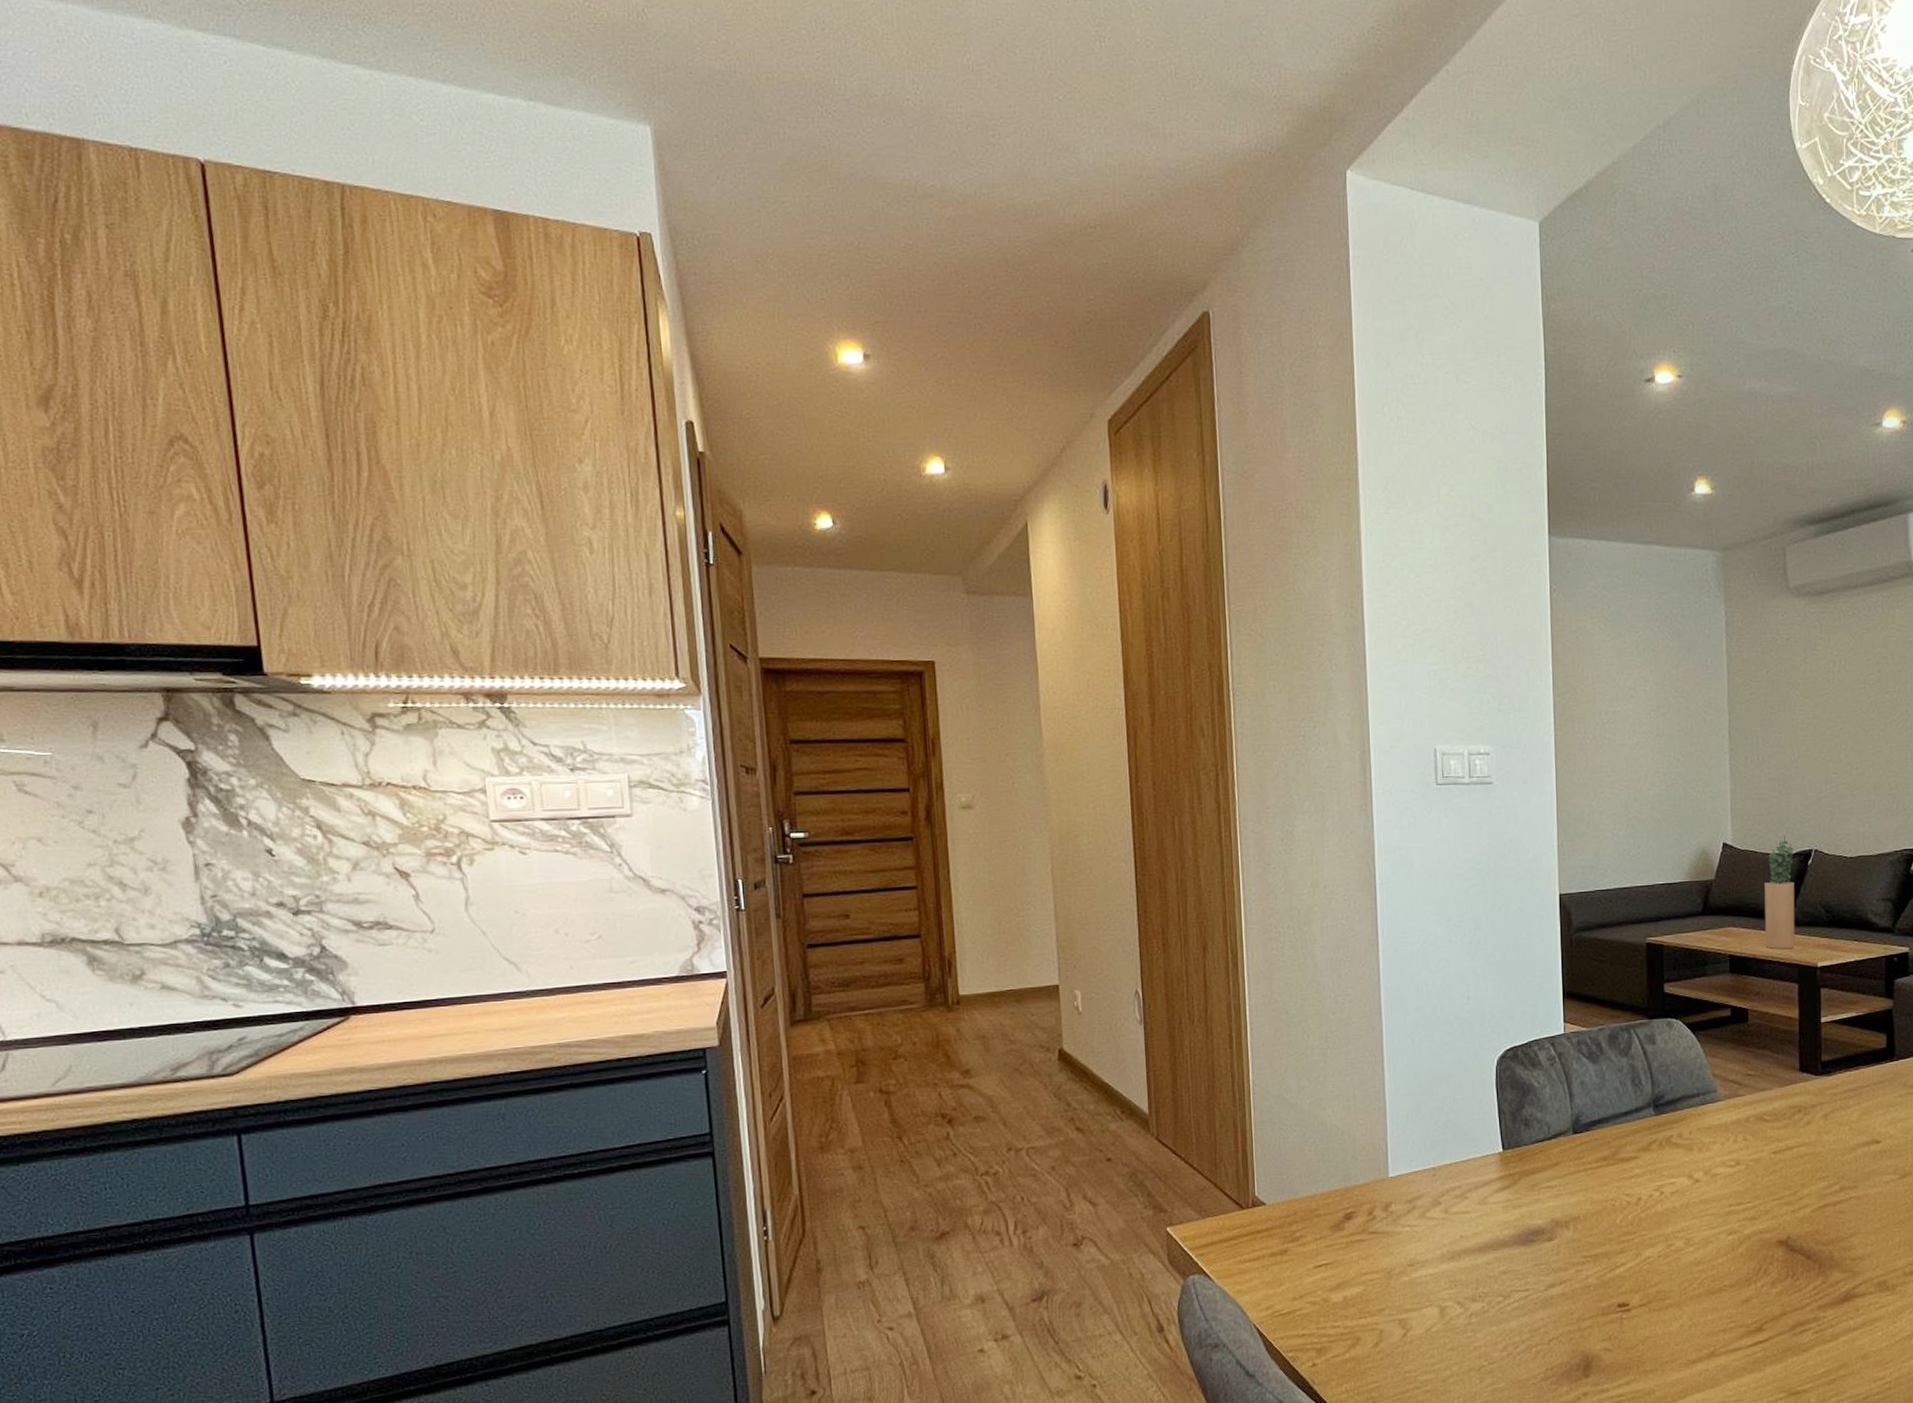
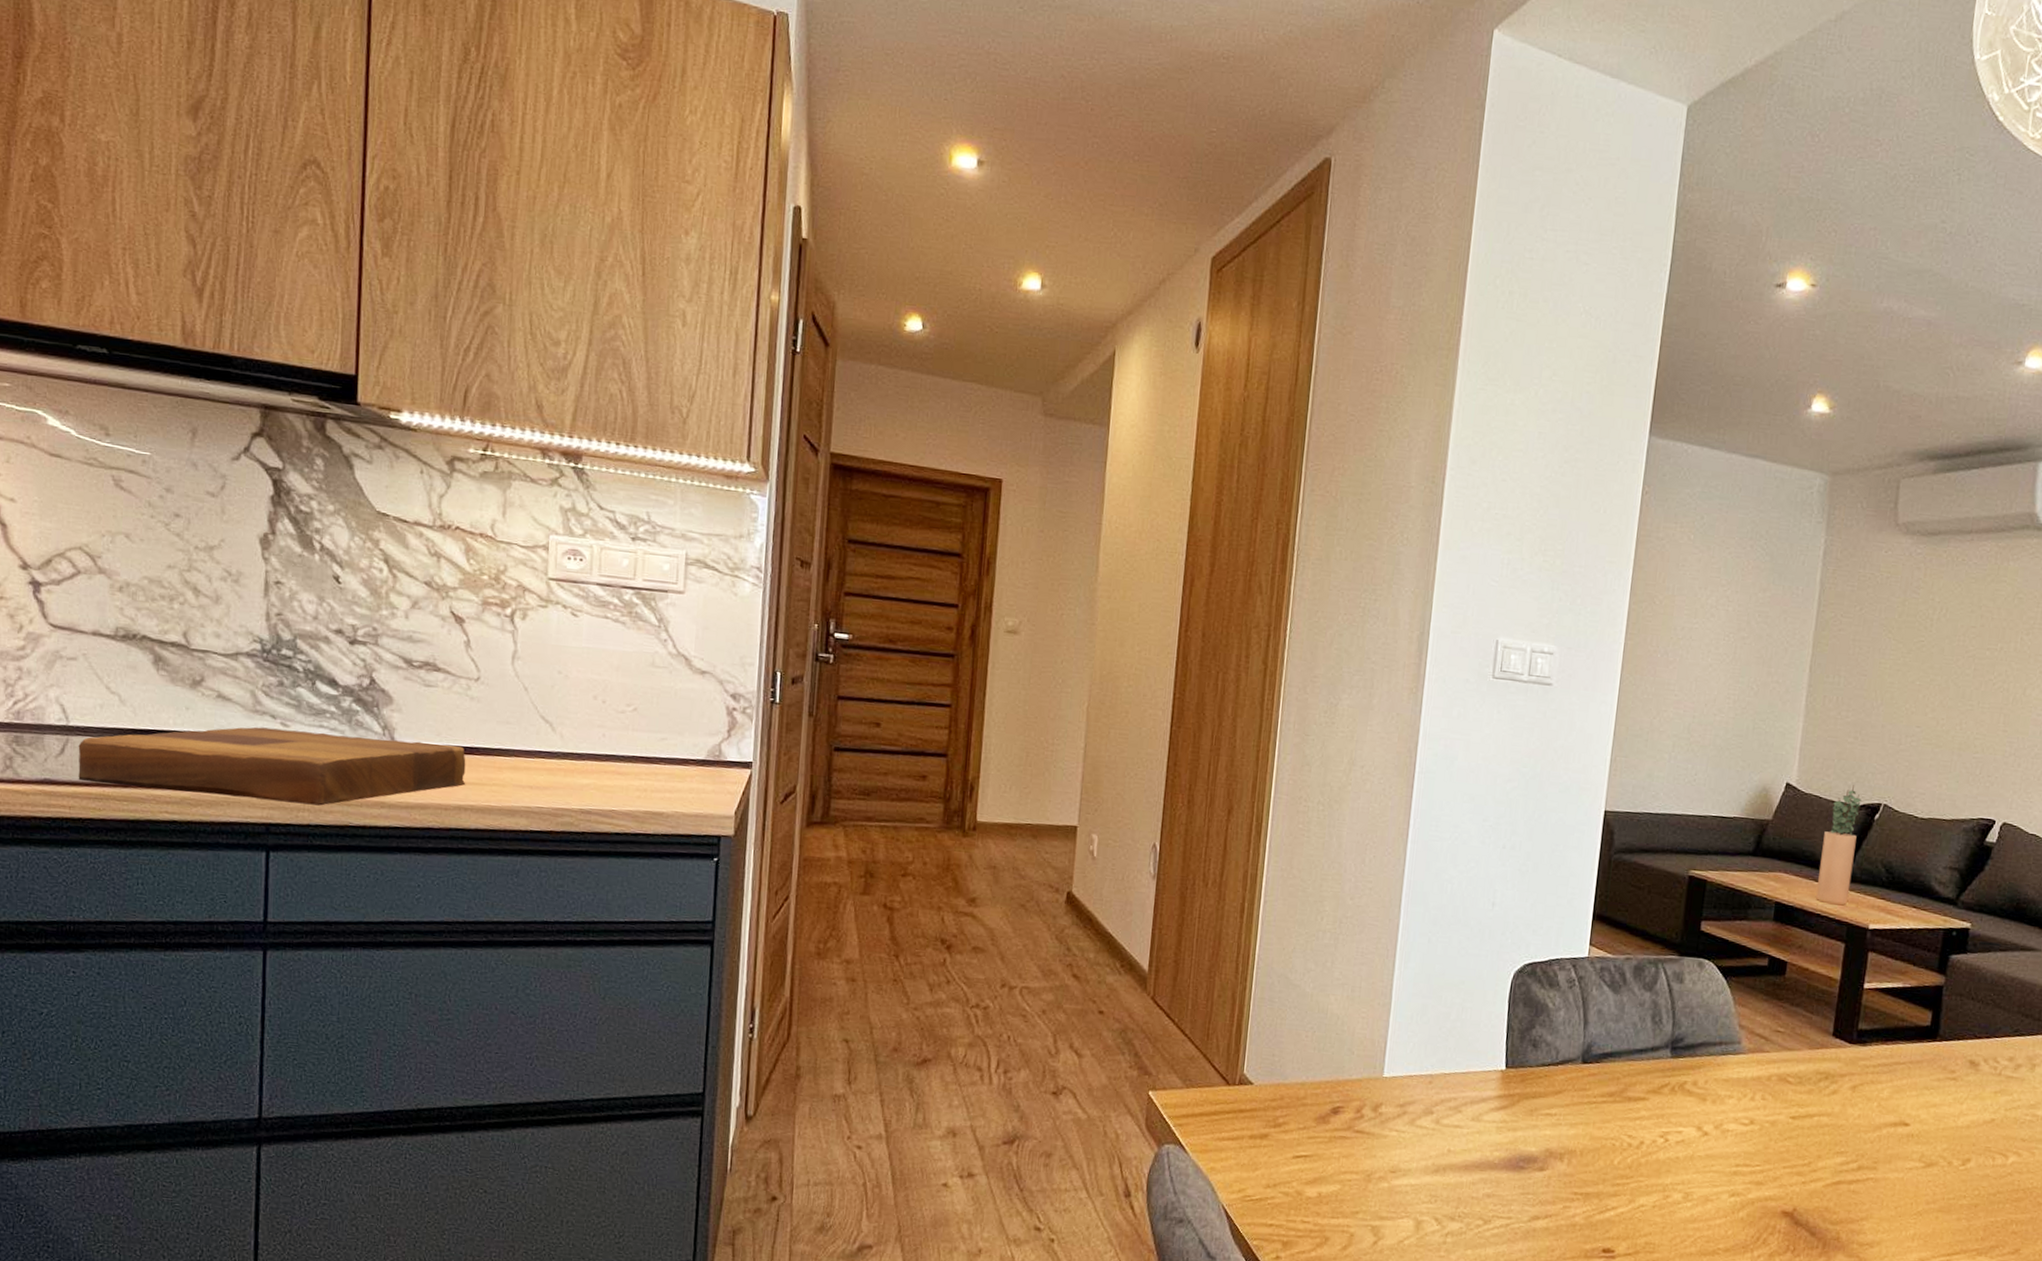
cutting board: none [19,1000,435,1095] -> present [78,727,466,805]

